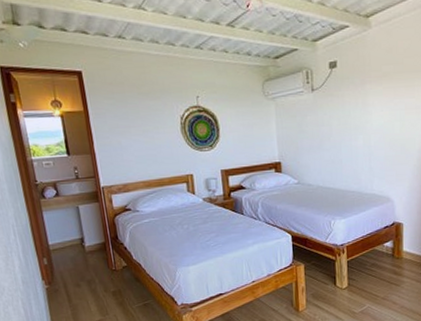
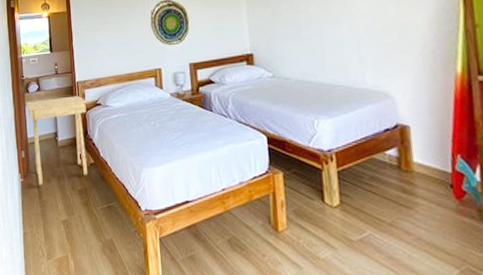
side table: none [43,201,121,291] -> present [26,95,88,185]

